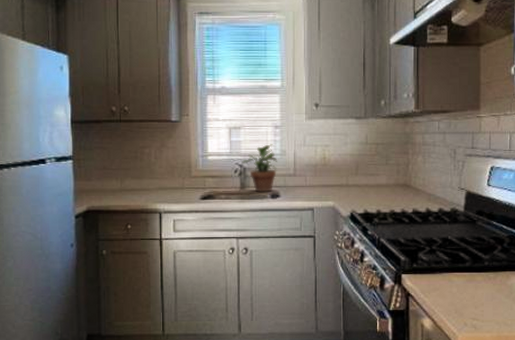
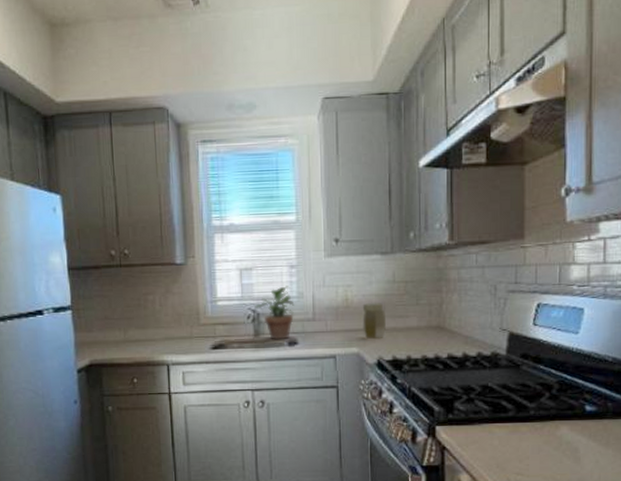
jar: none [337,161,358,195] -> present [361,302,386,340]

